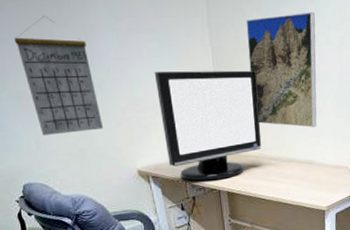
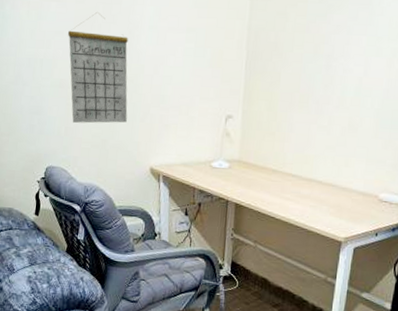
monitor: present [154,70,262,181] -> none [181,72,289,189]
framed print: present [246,12,317,127] -> none [283,19,367,146]

